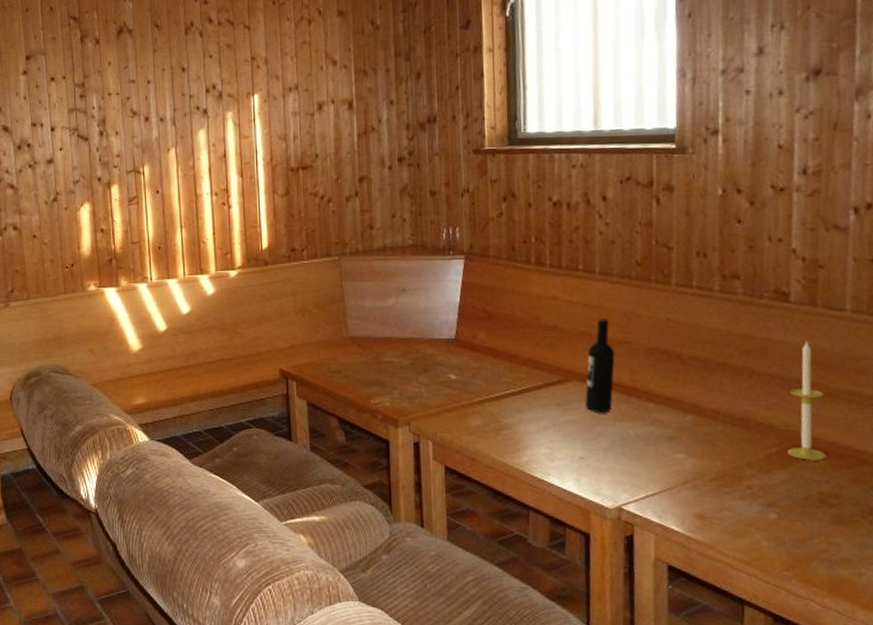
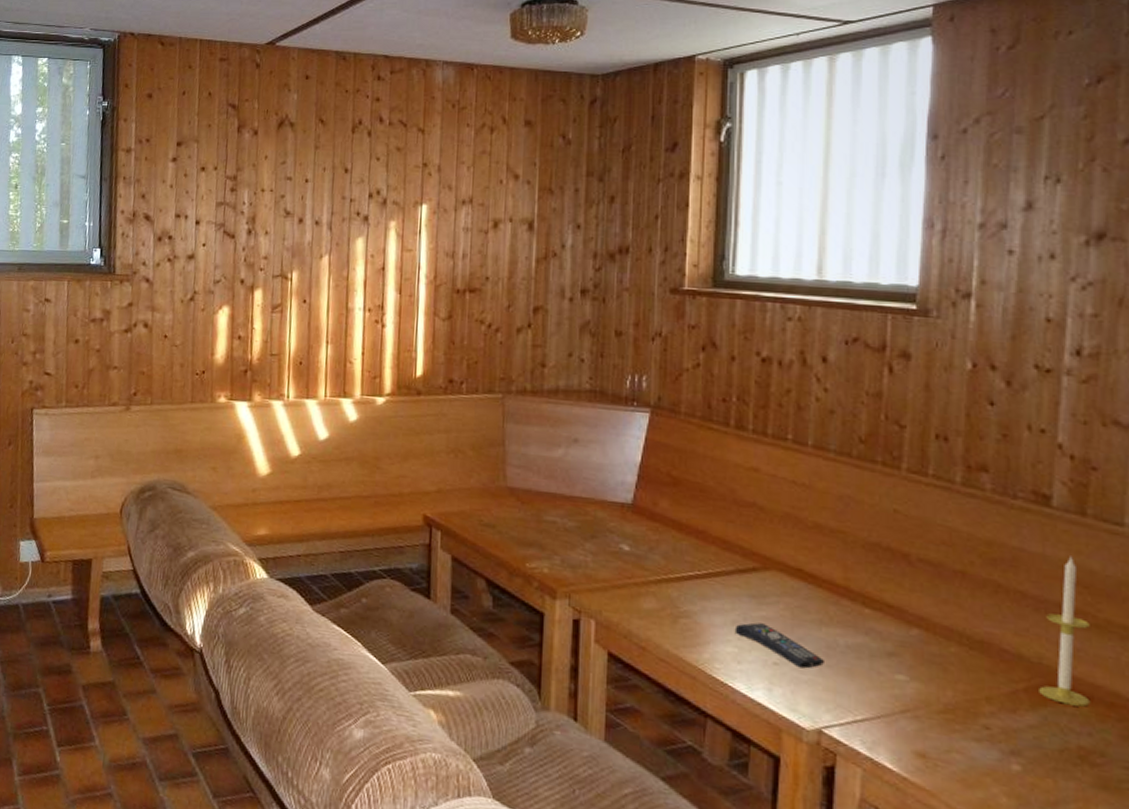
remote control: none [546,426,620,459] -> present [734,622,824,669]
wine bottle: present [585,317,615,414] -> none [785,499,826,614]

